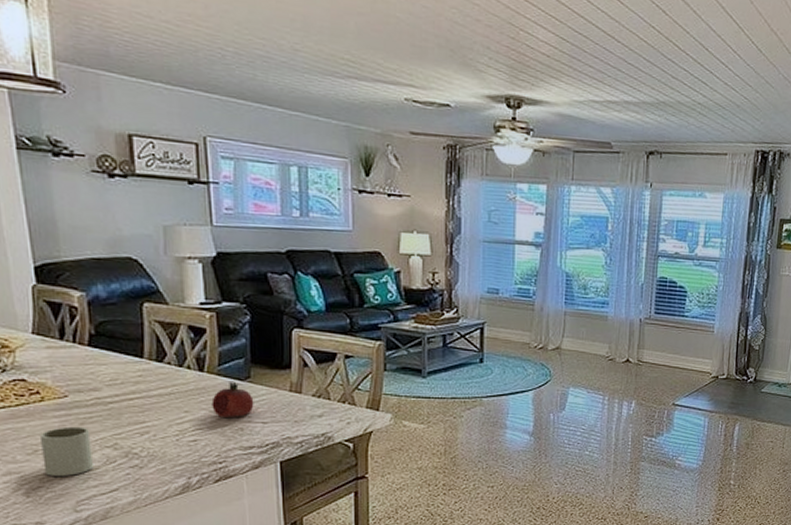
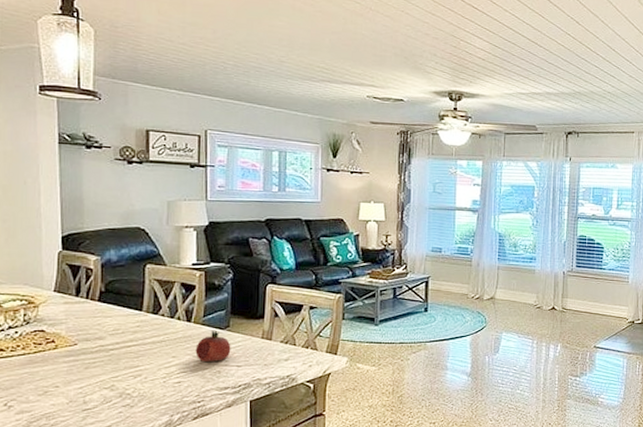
mug: present [39,426,93,476] -> none [50,370,93,414]

